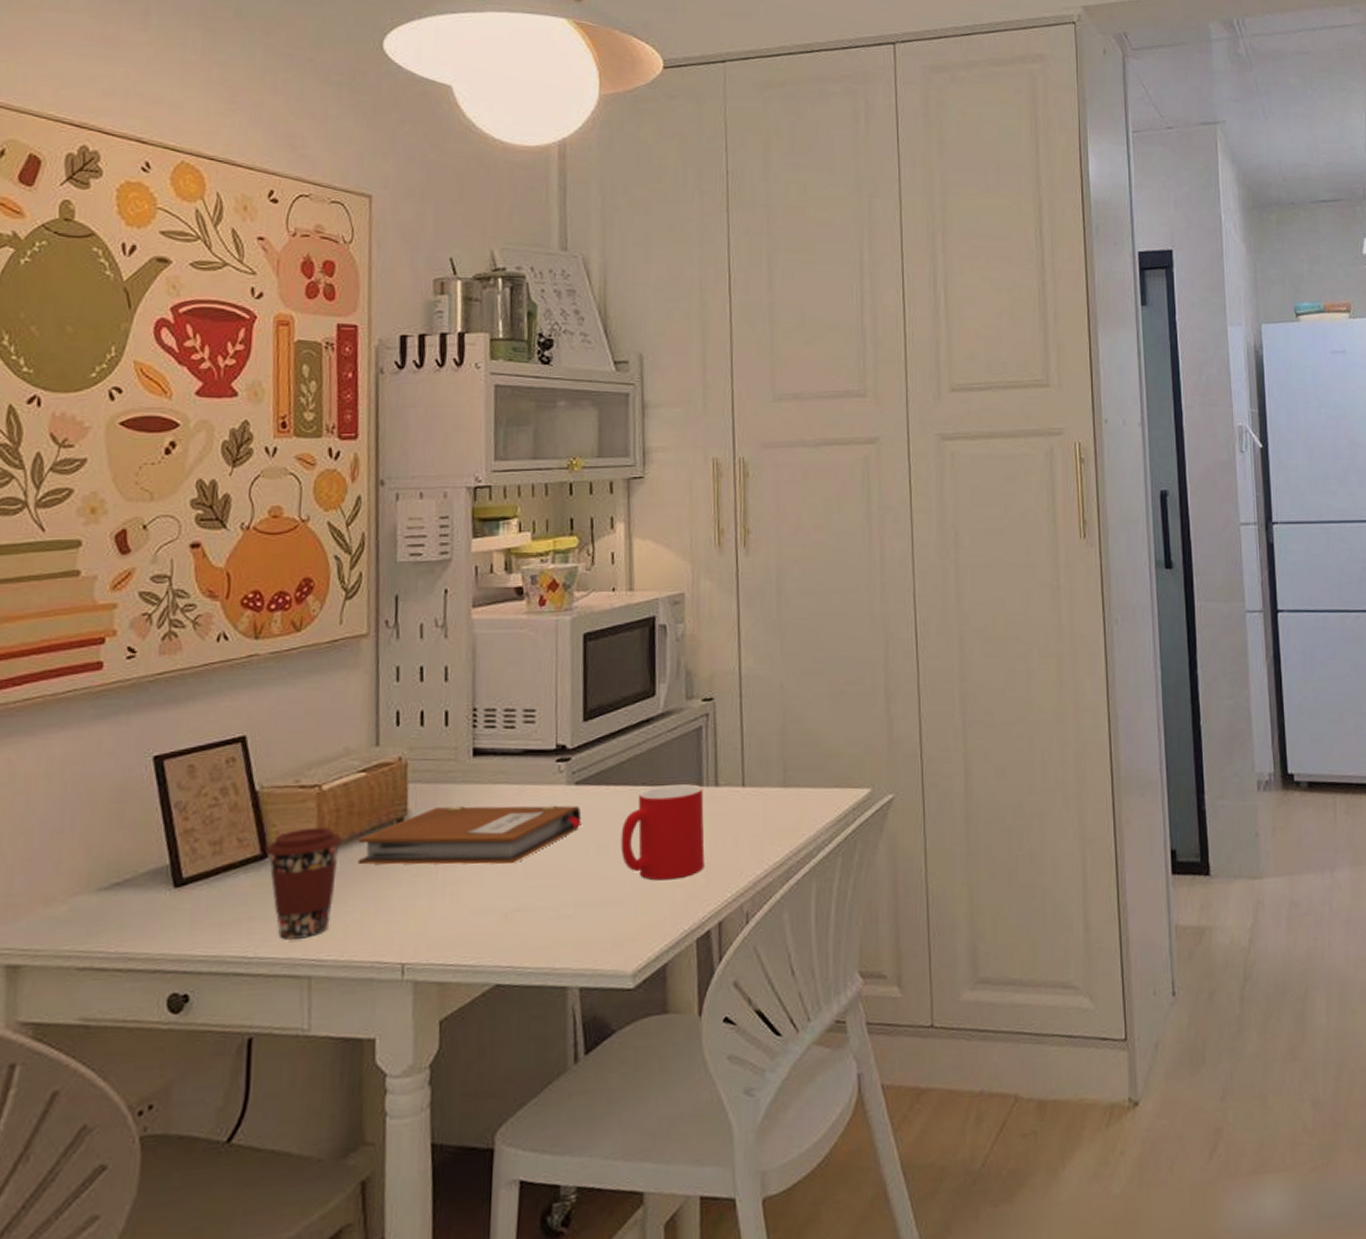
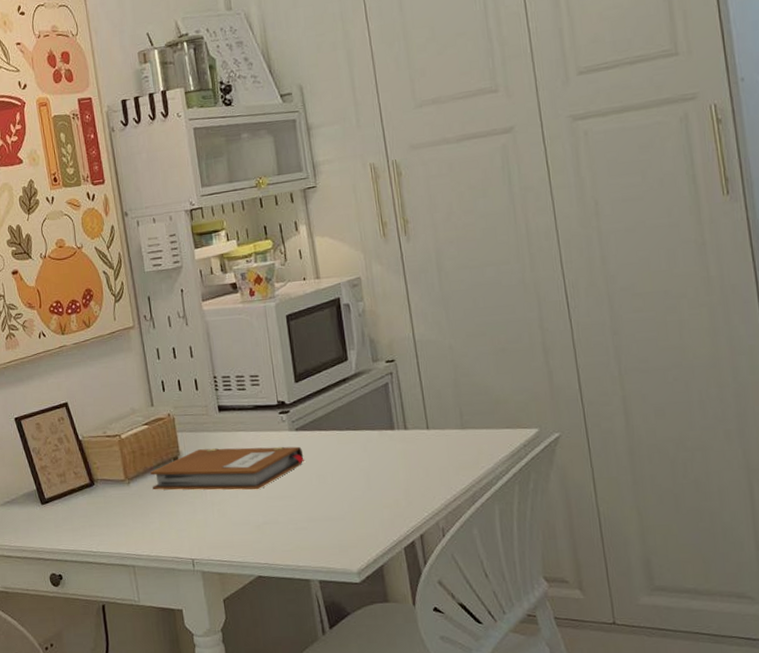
coffee cup: present [266,826,343,940] -> none [93,464,141,540]
cup: present [620,784,705,881] -> none [335,428,404,503]

